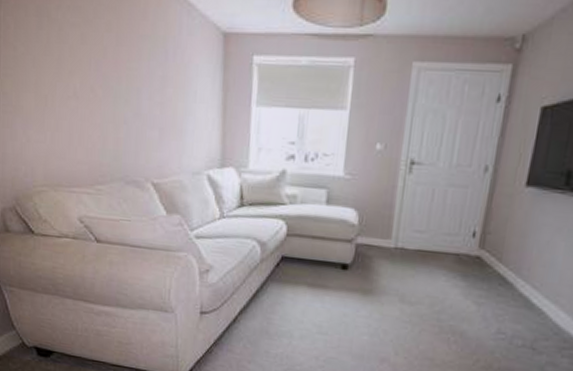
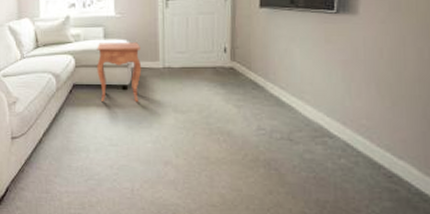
side table: none [313,209,370,286] -> present [97,42,142,102]

